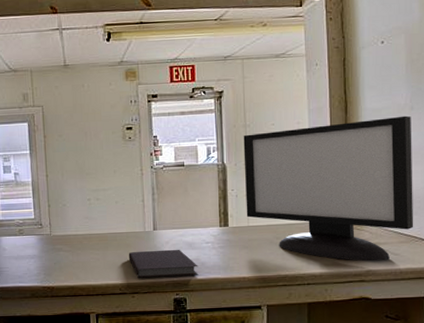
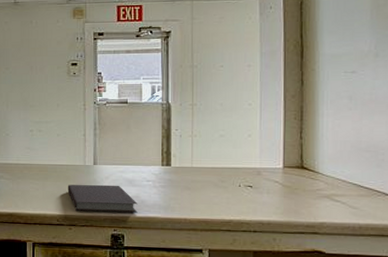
monitor: present [243,115,414,262] -> none [189,63,377,214]

